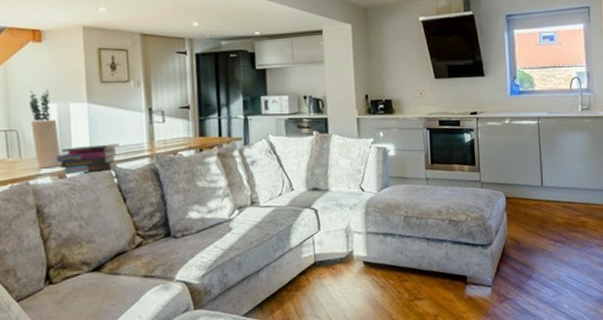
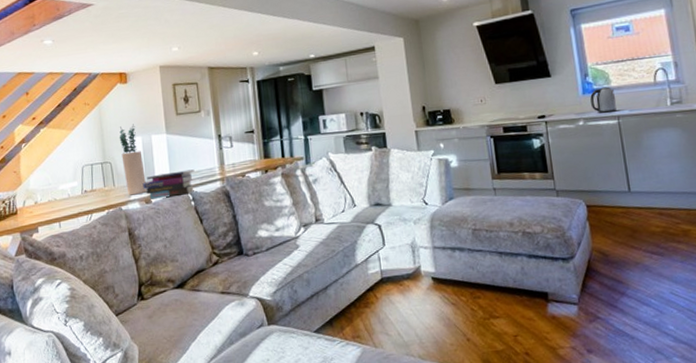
kettle: none [517,90,538,115] -> present [590,86,617,114]

